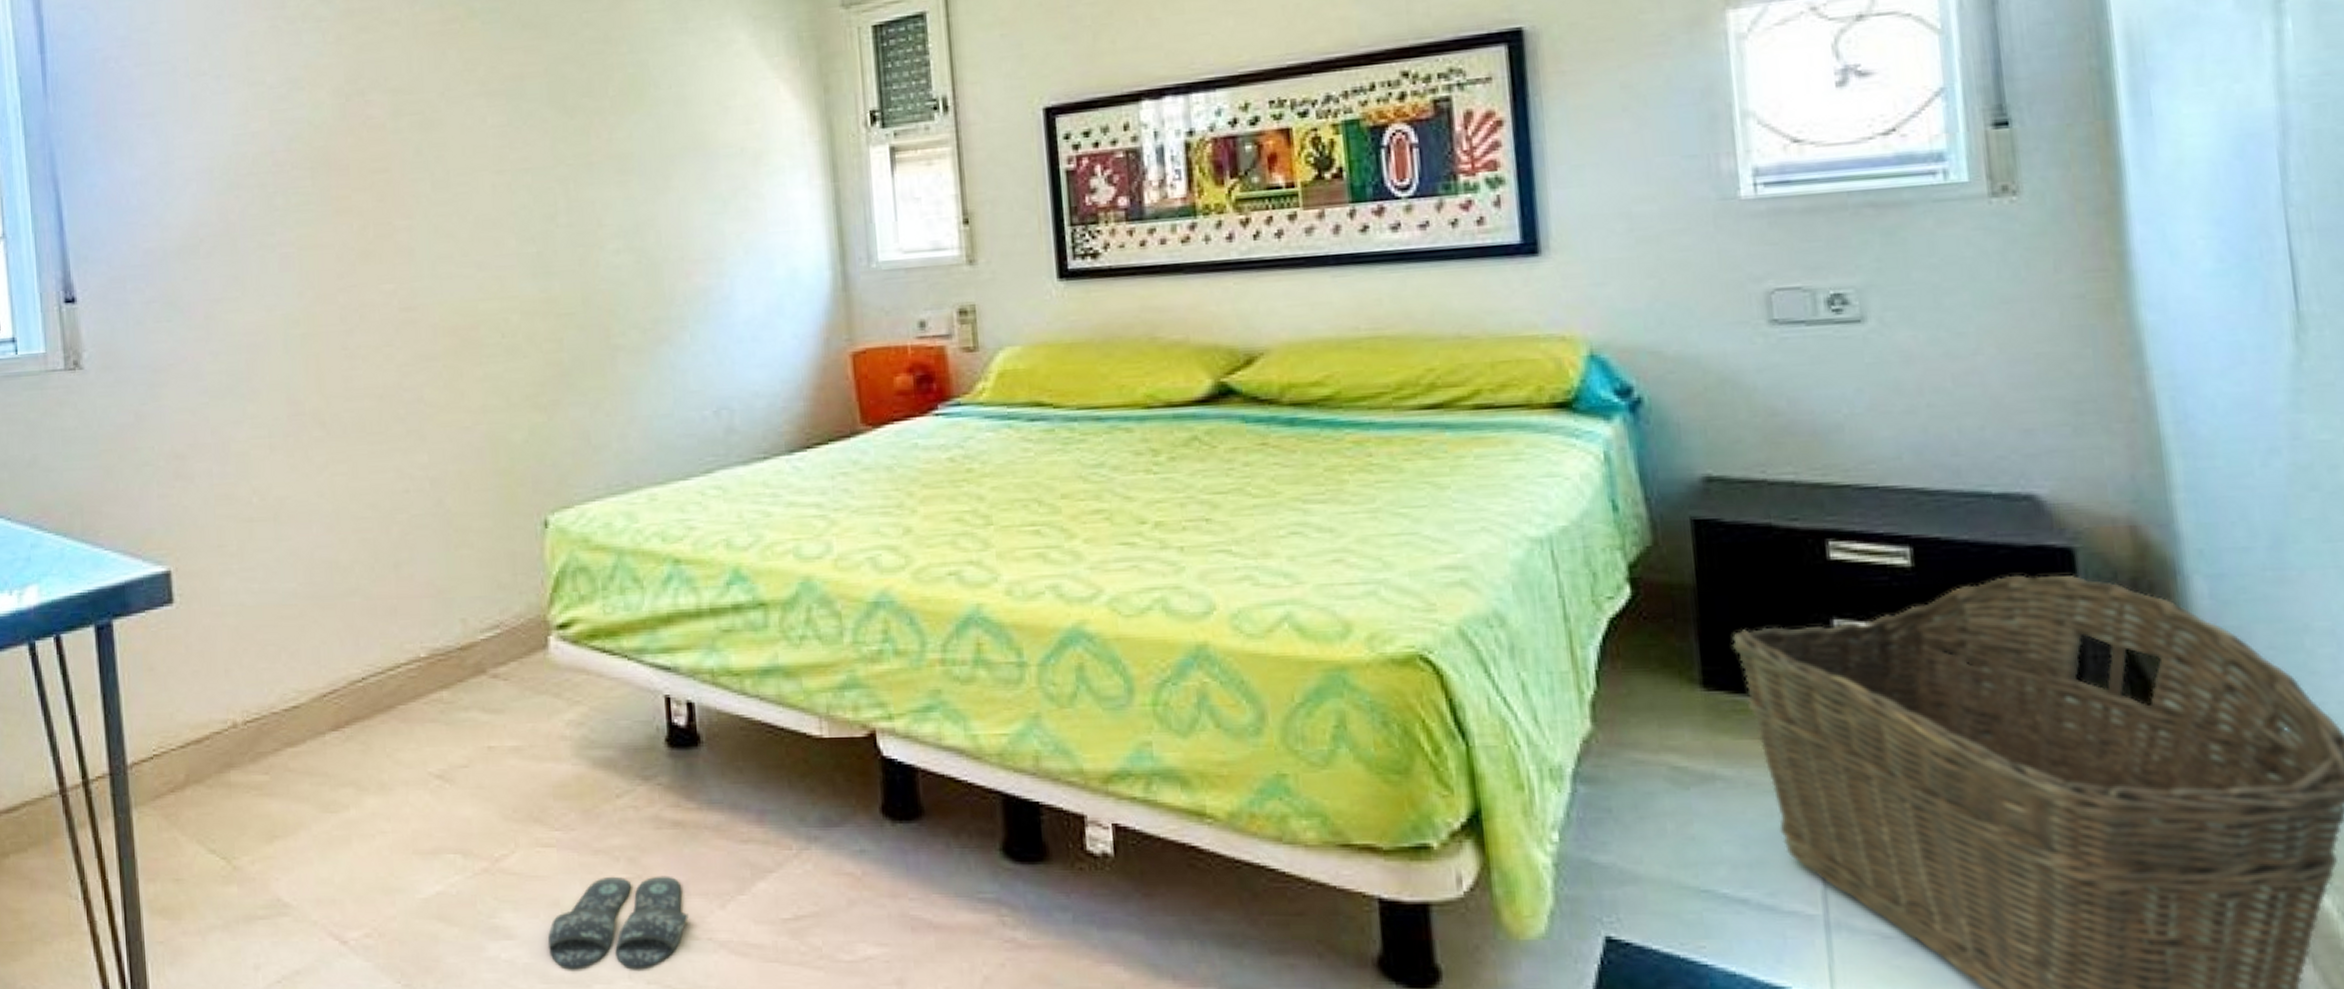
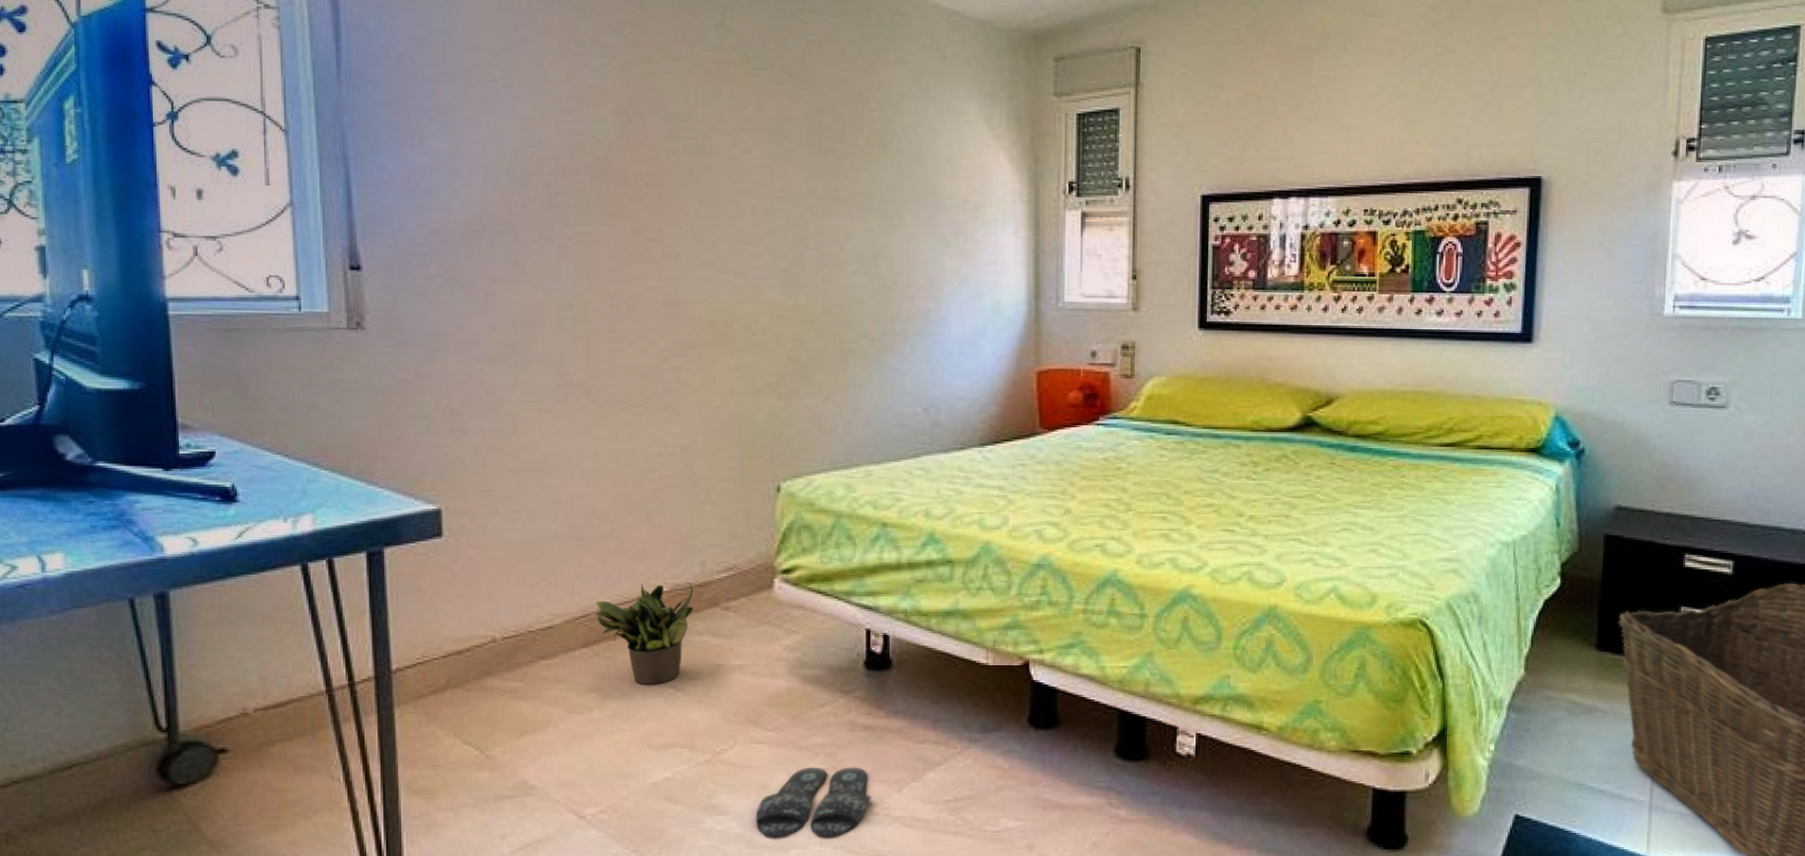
potted plant: none [344,644,457,775] -> present [595,581,694,685]

